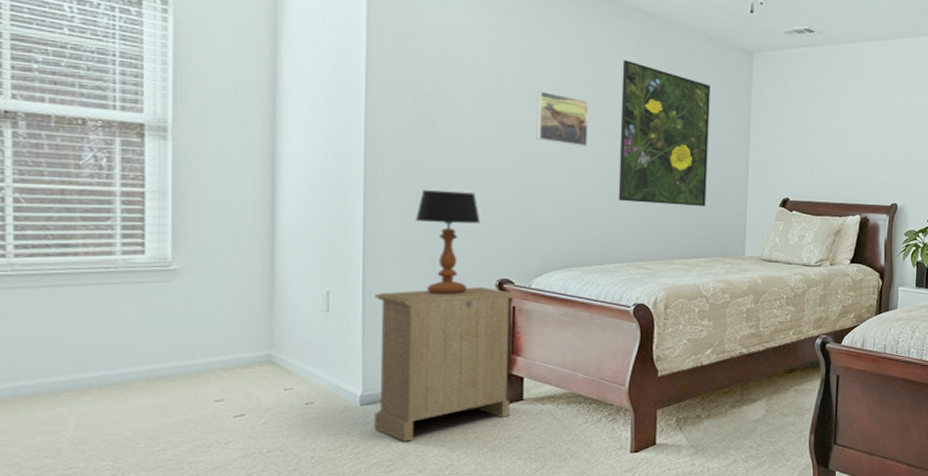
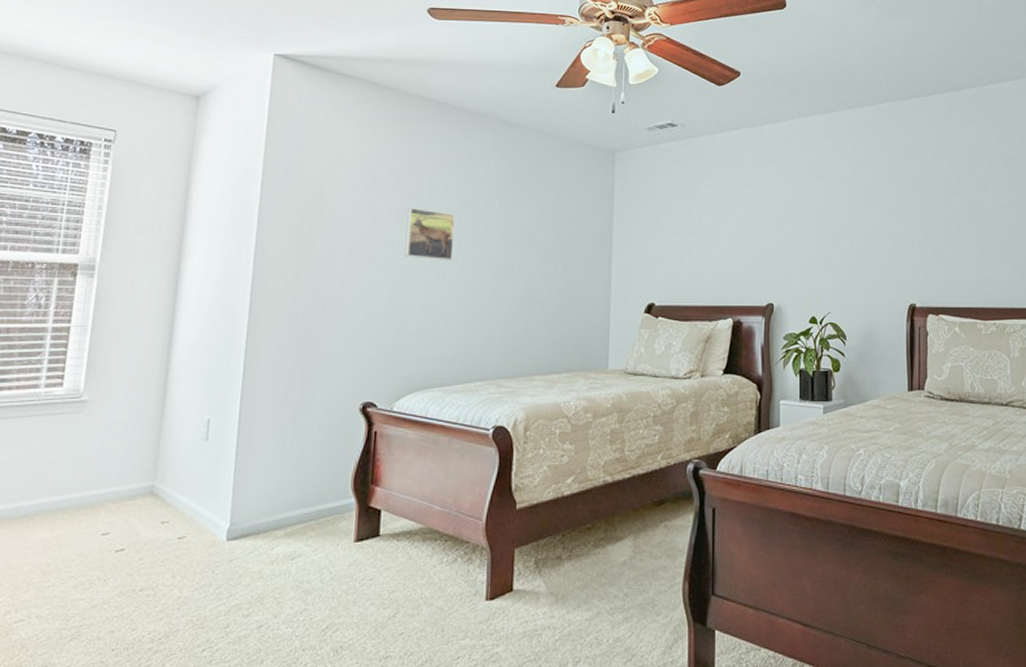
cabinet: present [374,287,515,442] -> none [237,412,377,582]
table lamp: present [416,190,480,295] -> none [291,313,350,420]
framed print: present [618,60,711,206] -> none [480,171,573,316]

